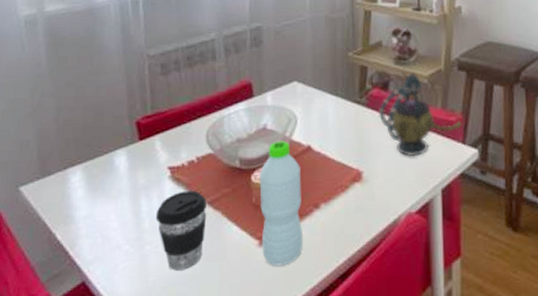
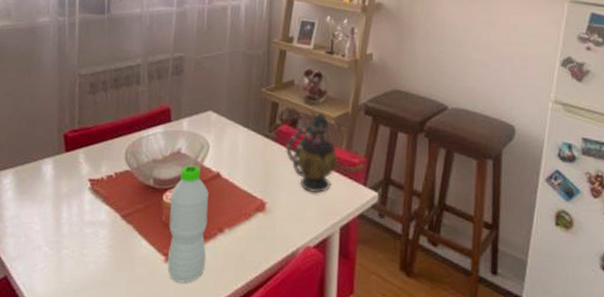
coffee cup: present [155,190,208,271] -> none [74,202,122,276]

